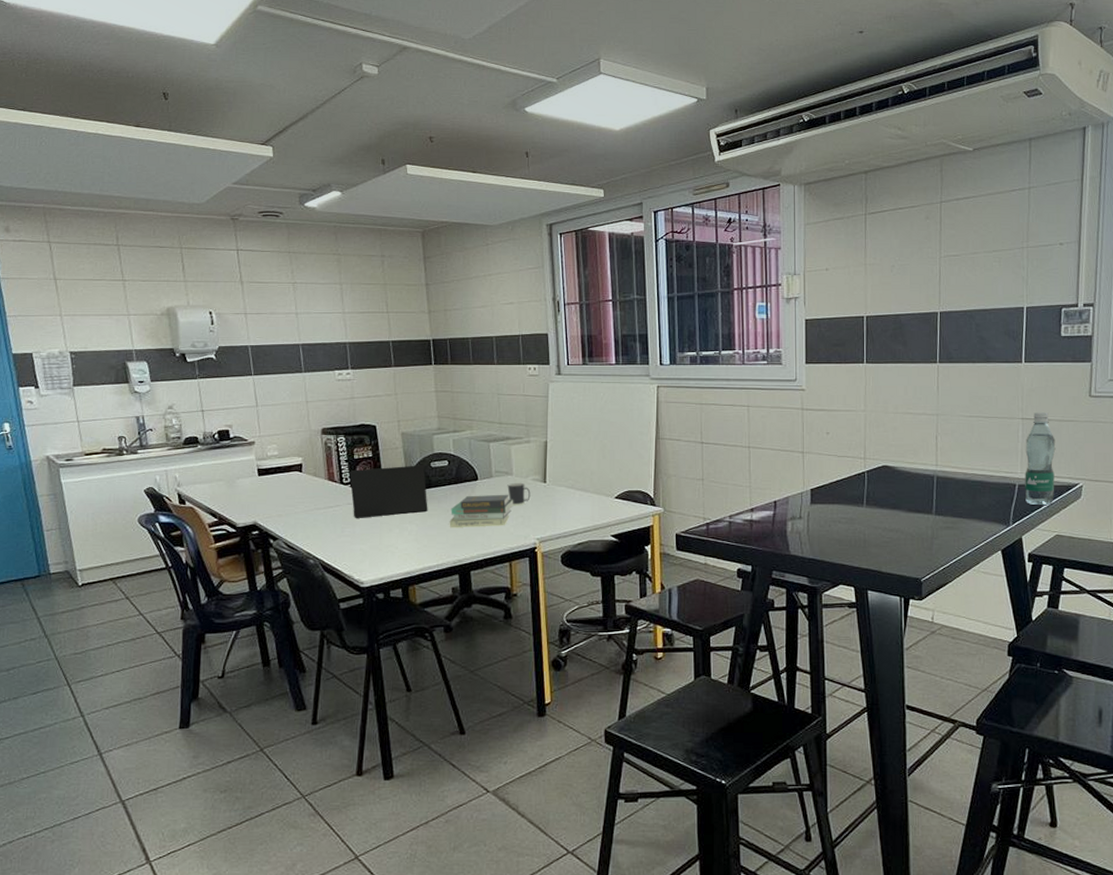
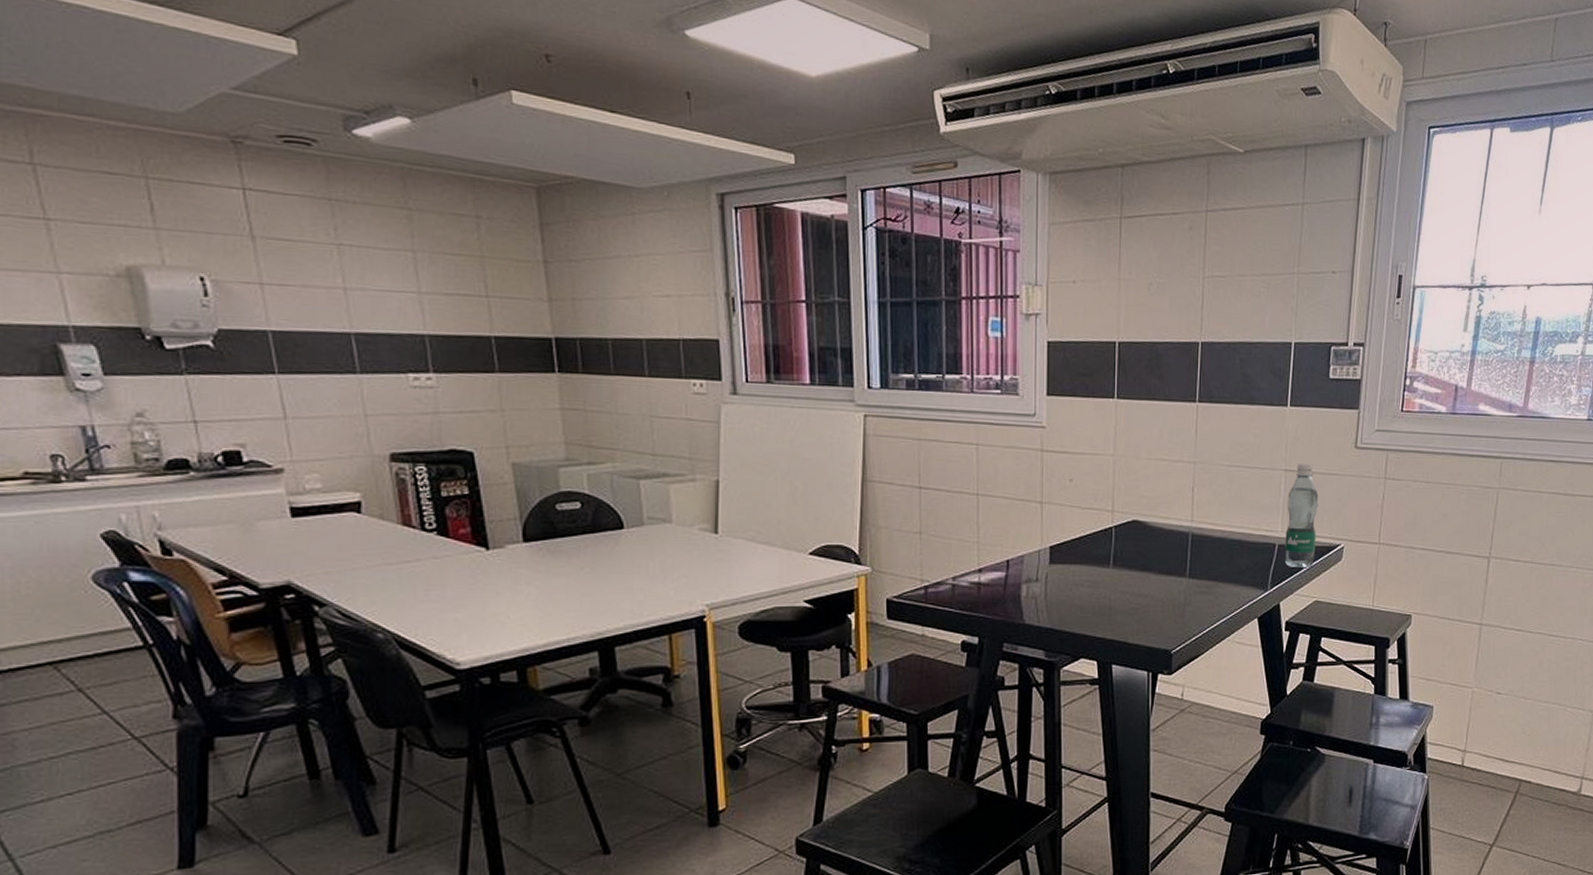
laptop: present [350,465,428,518] -> none [435,507,553,577]
books: present [449,494,514,527] -> none [583,547,674,590]
mug: present [507,482,531,506] -> none [665,532,697,563]

